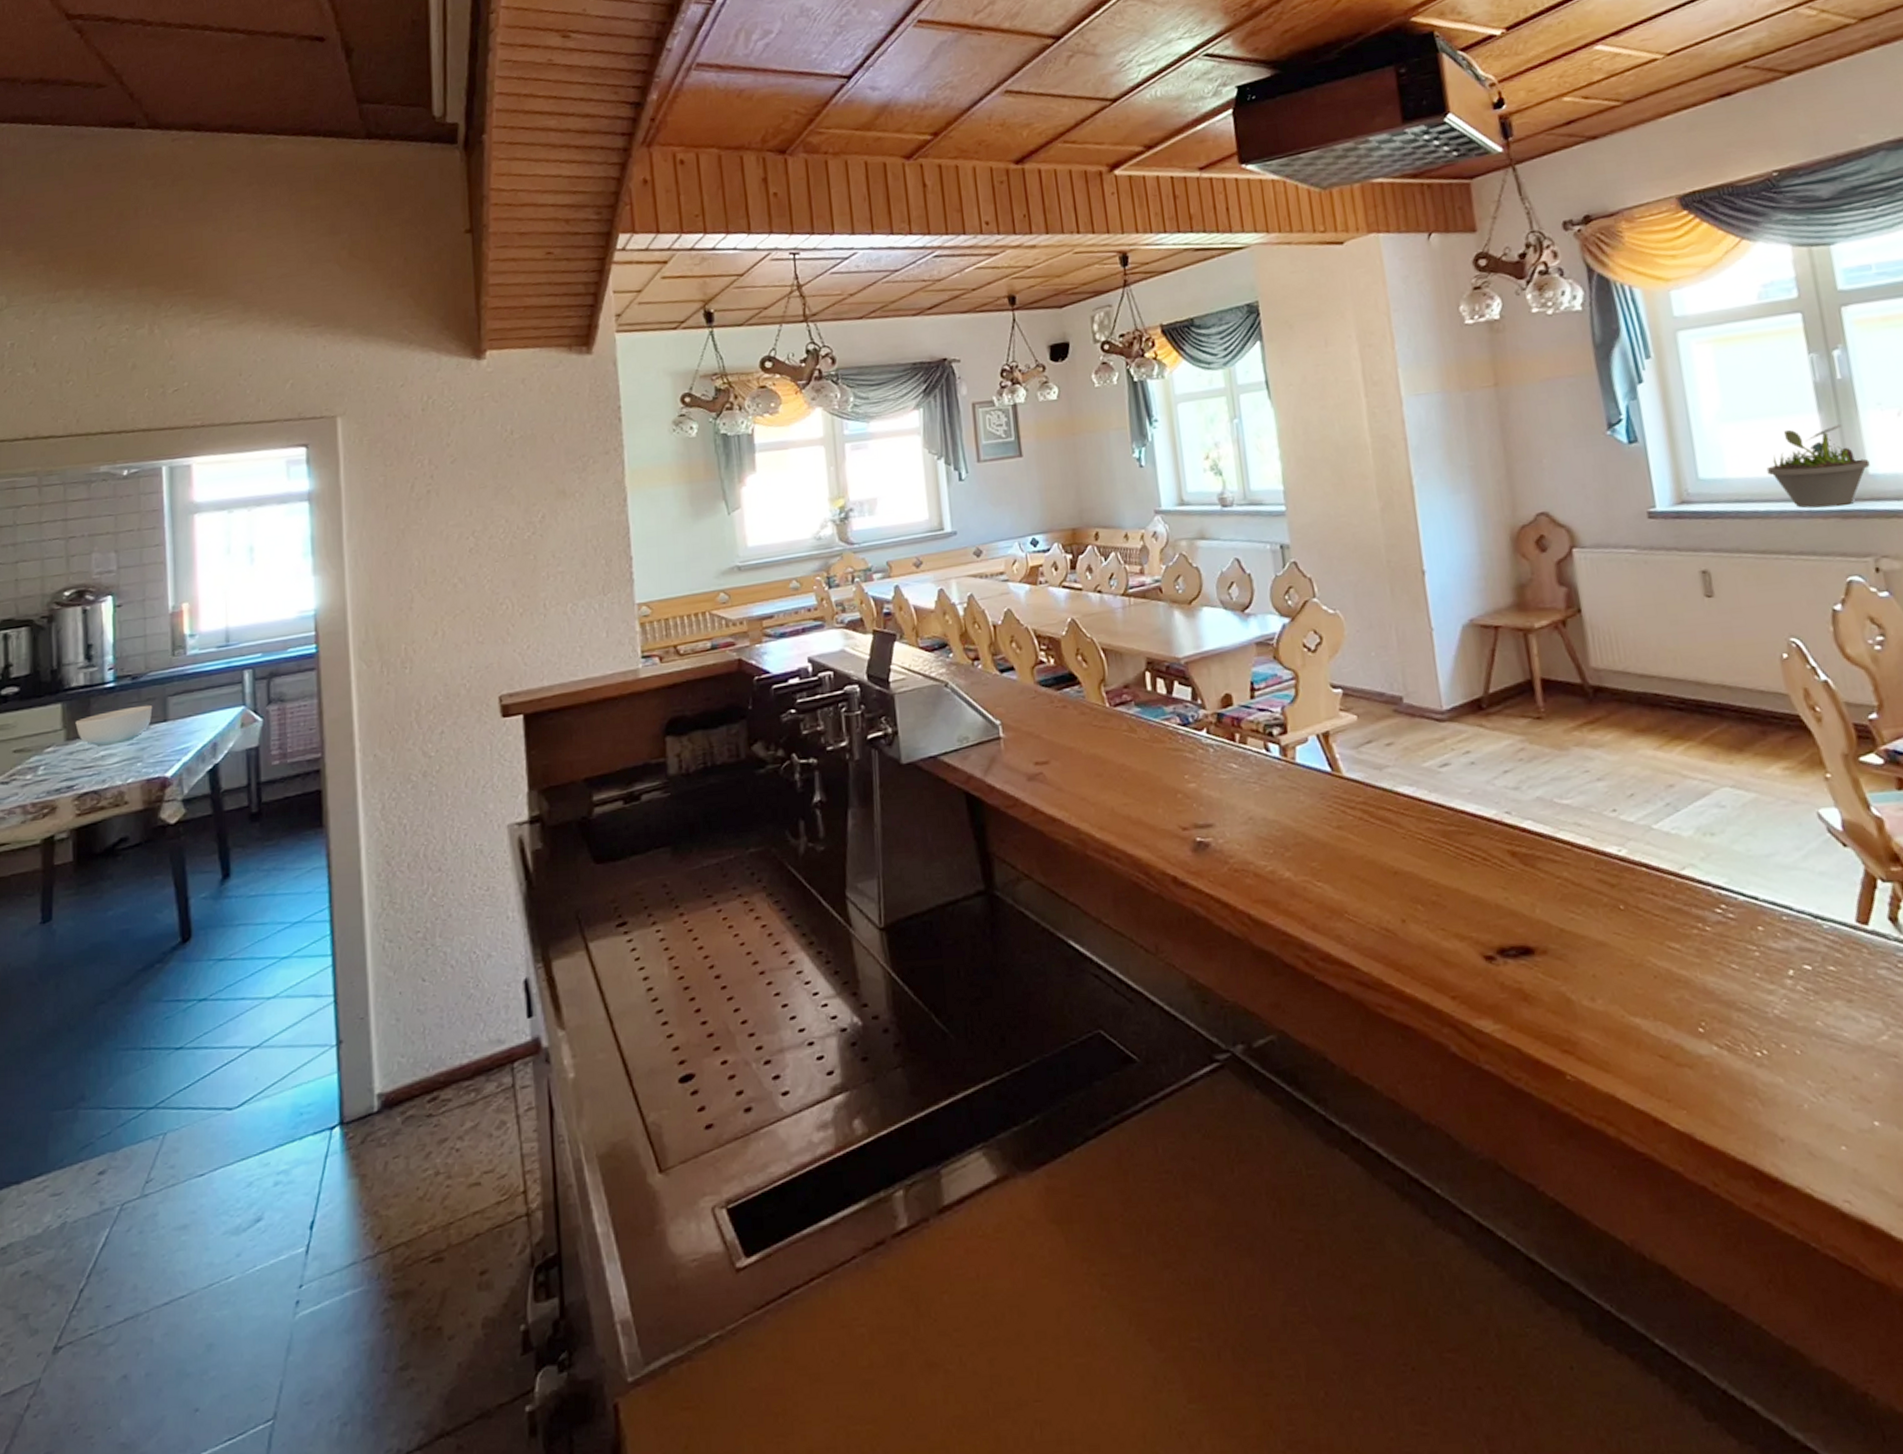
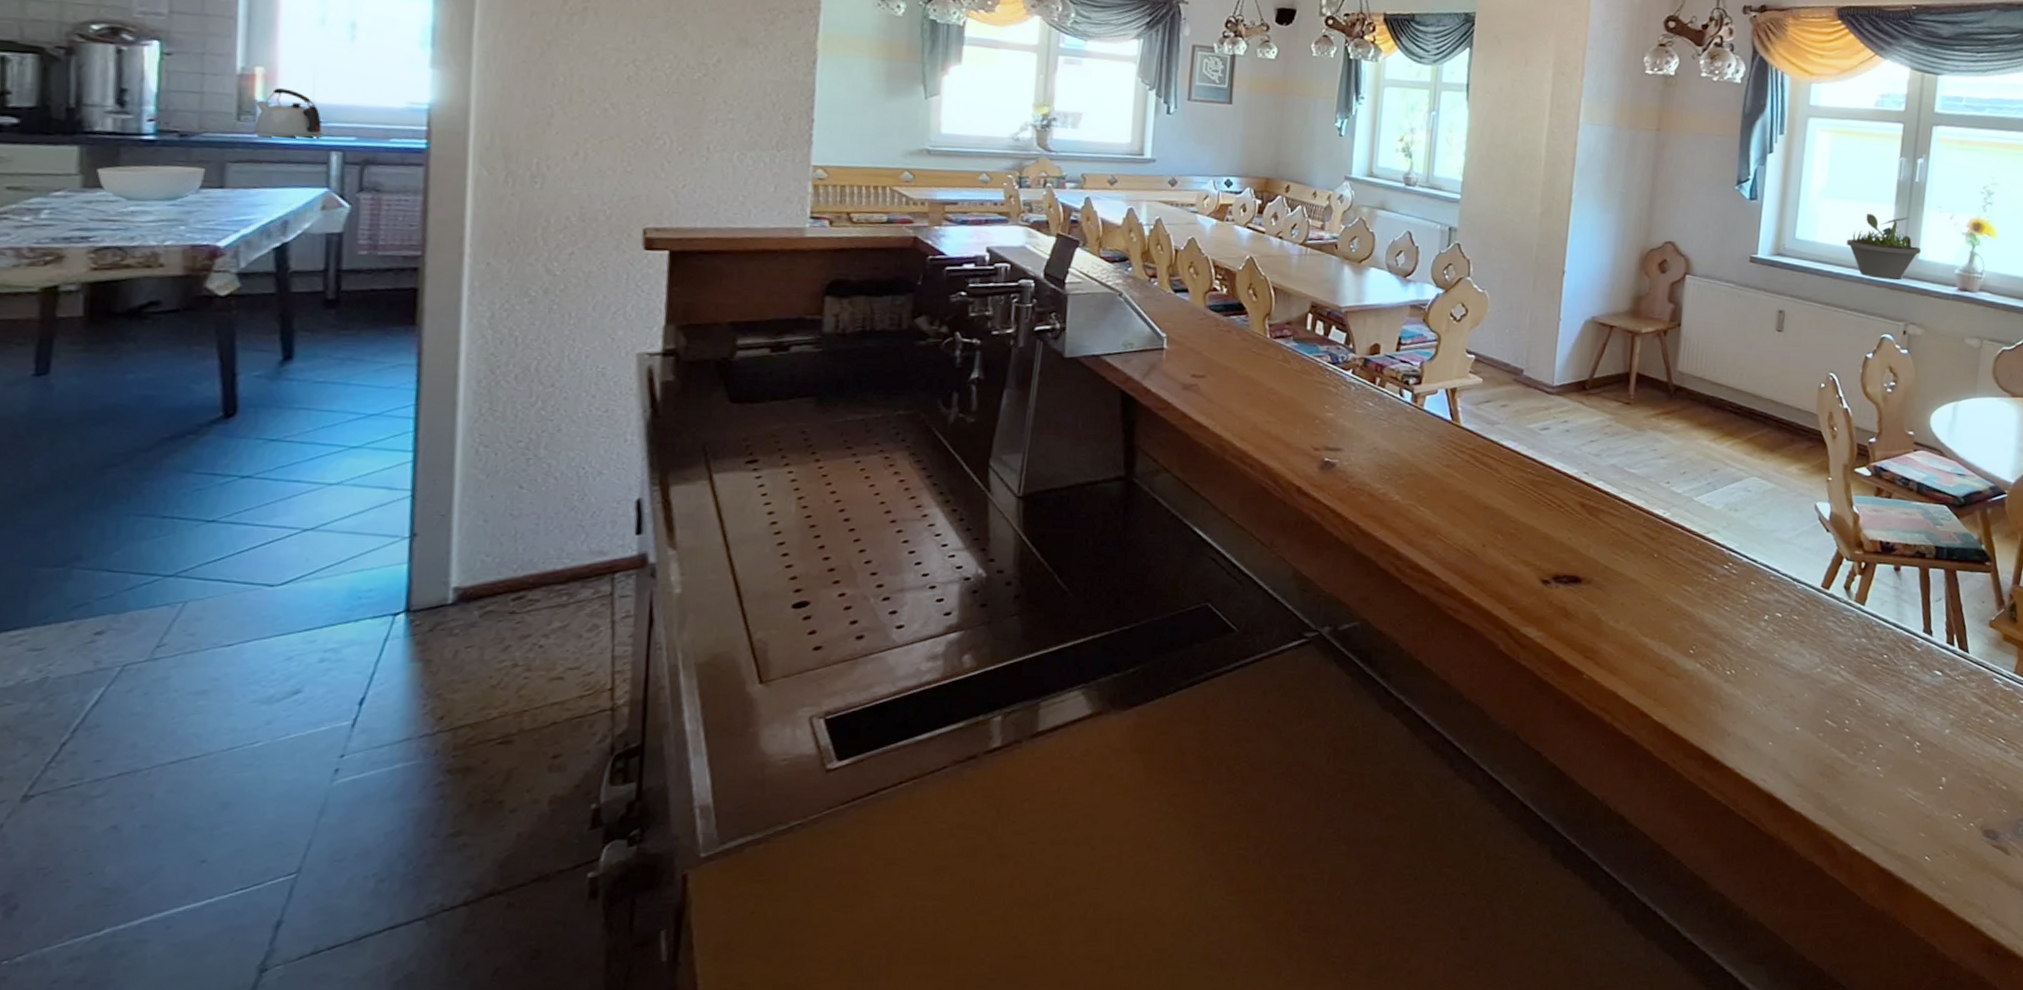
kettle: none [185,619,236,668] -> present [253,88,323,139]

